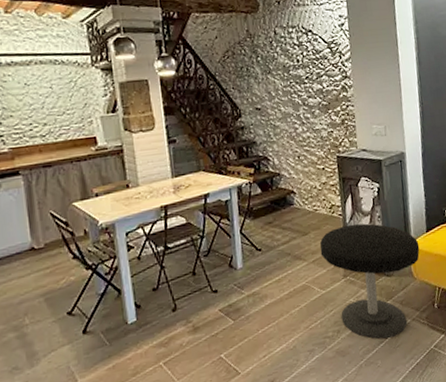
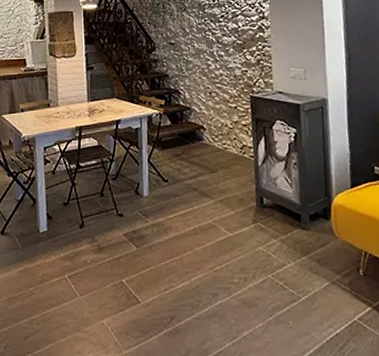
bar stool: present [319,223,420,339] -> none [228,168,343,298]

